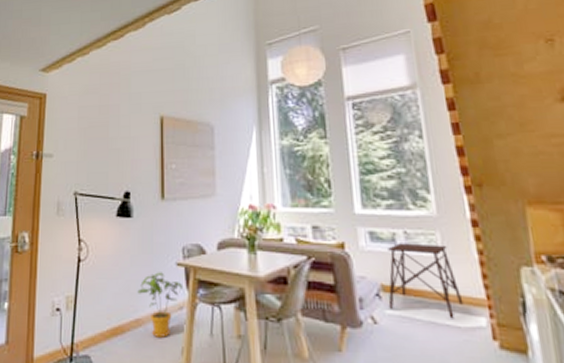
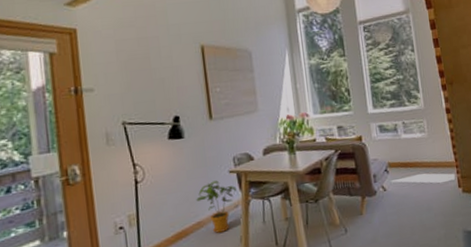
side table: present [388,243,464,319] -> none [392,128,441,179]

